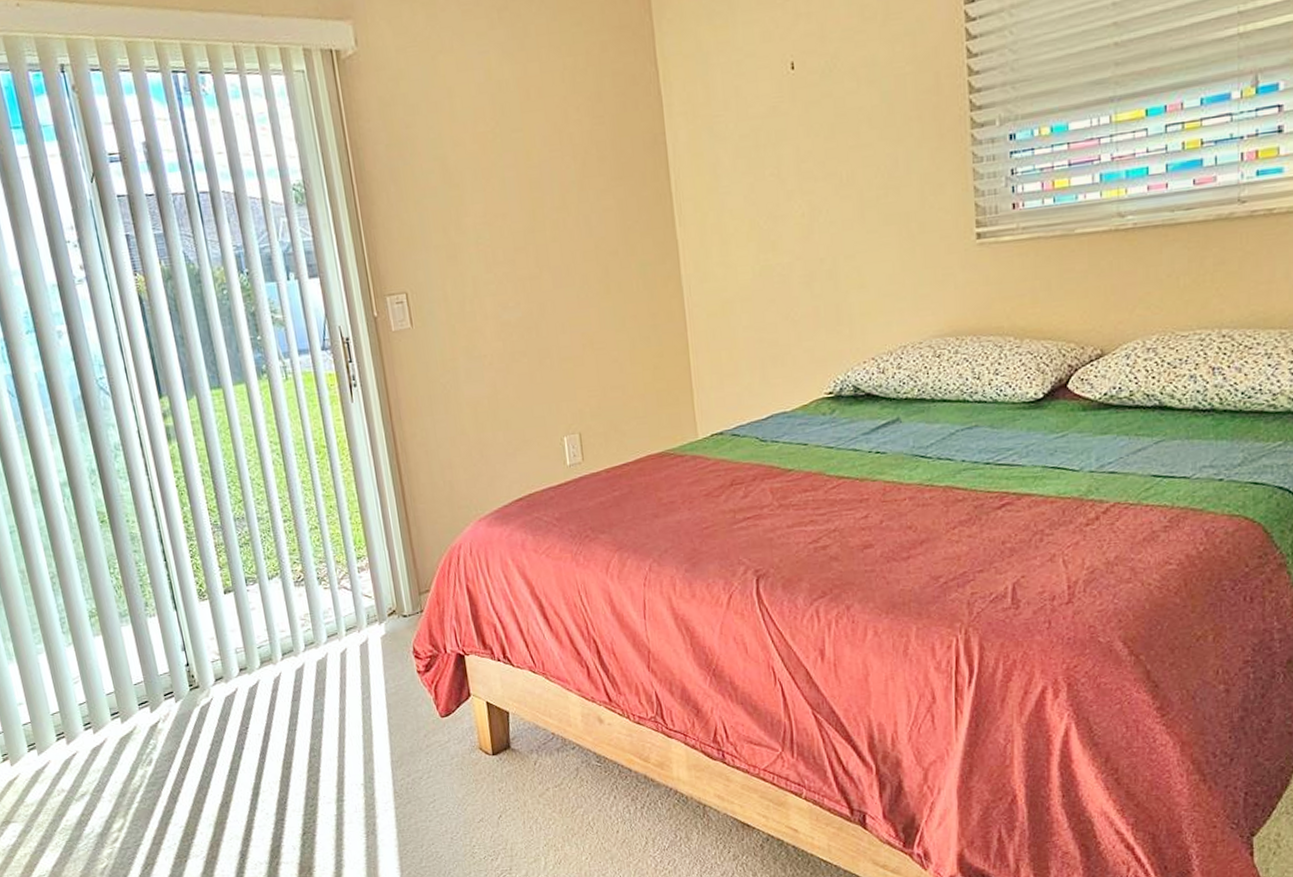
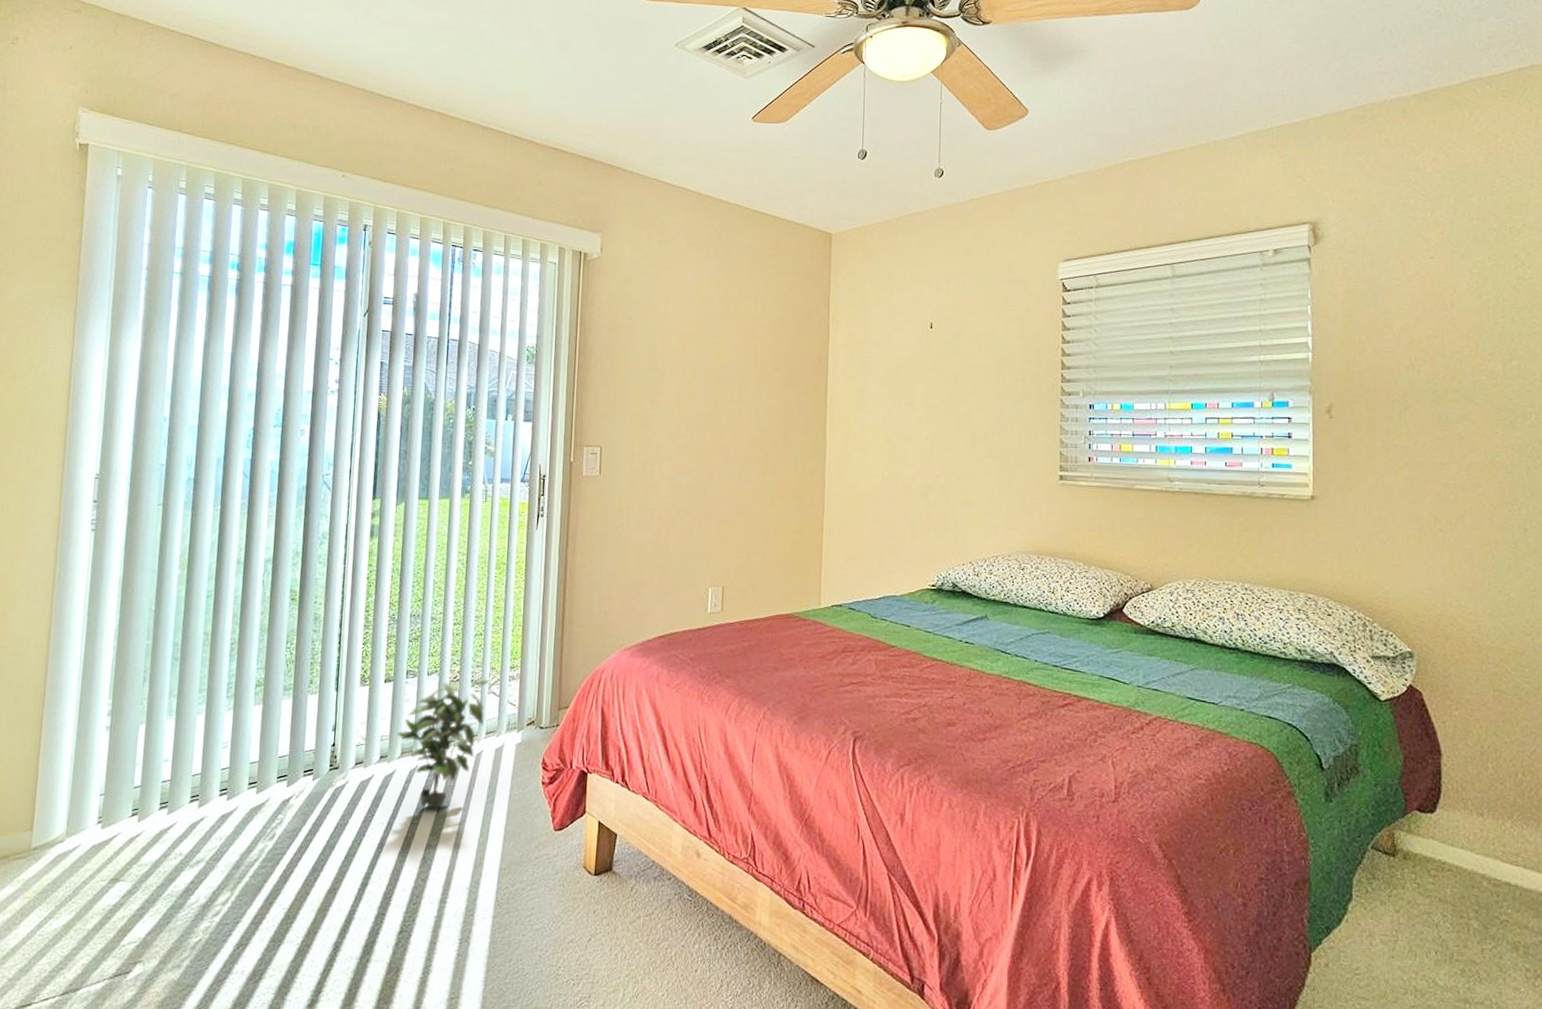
potted plant: none [250,575,342,713] -> present [396,679,490,808]

